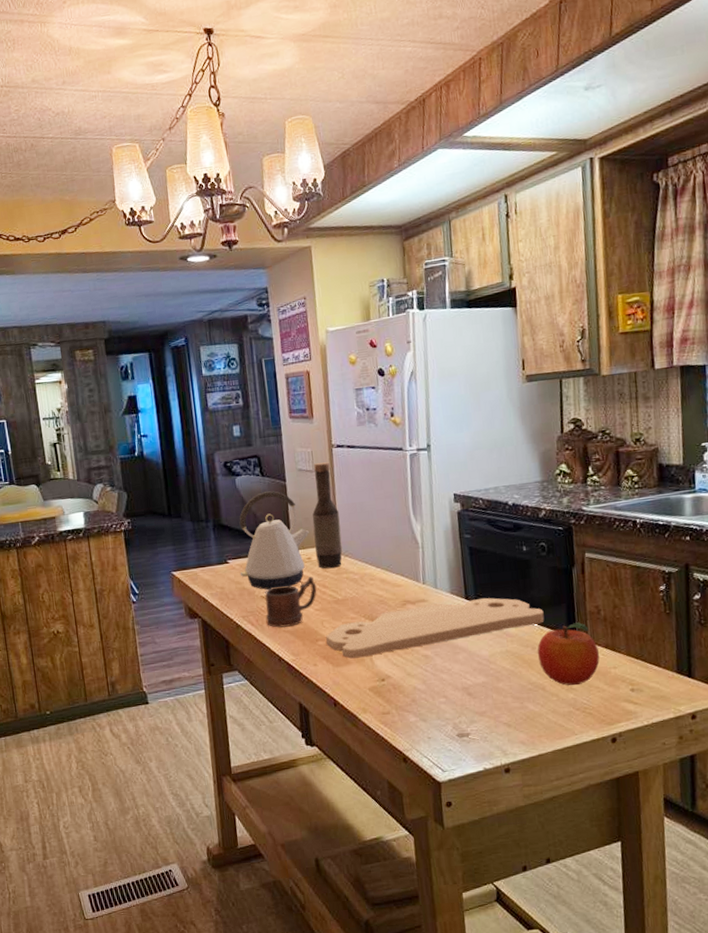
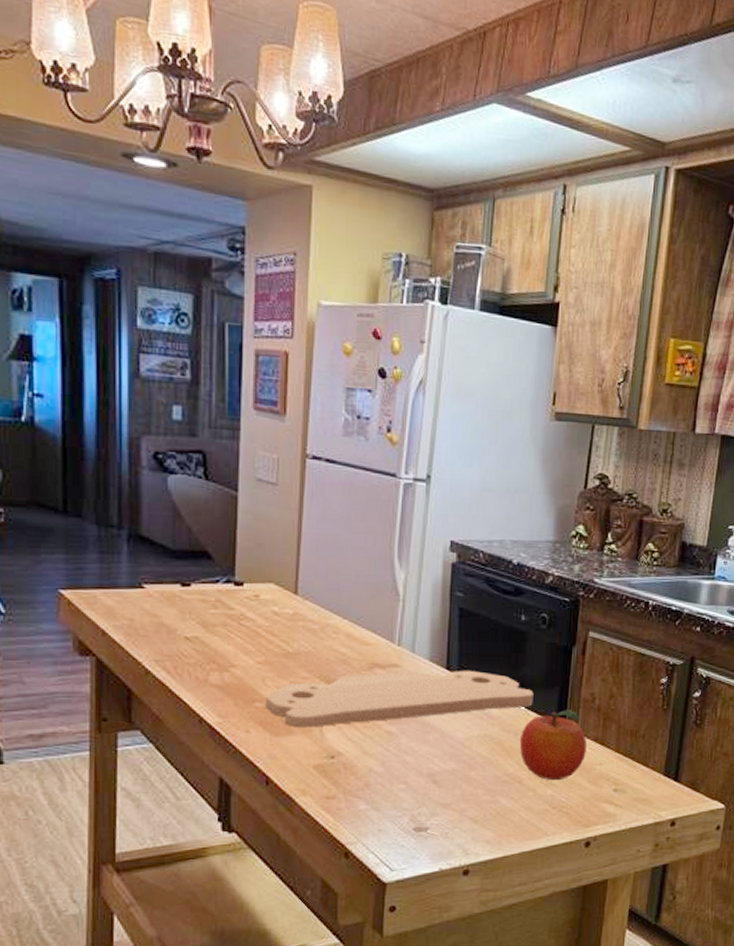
kettle: present [239,491,309,590] -> none [158,501,261,630]
mug: present [264,576,317,628] -> none [188,619,262,680]
bottle: present [312,462,342,569] -> none [265,475,303,613]

